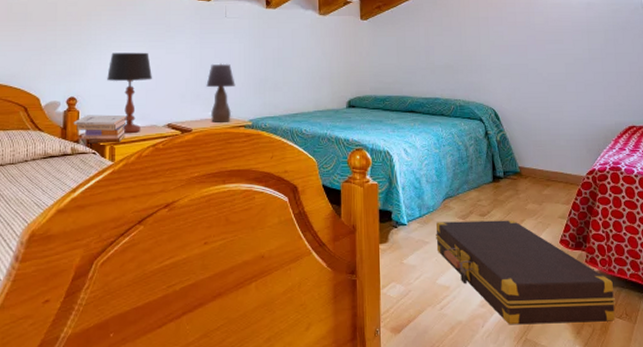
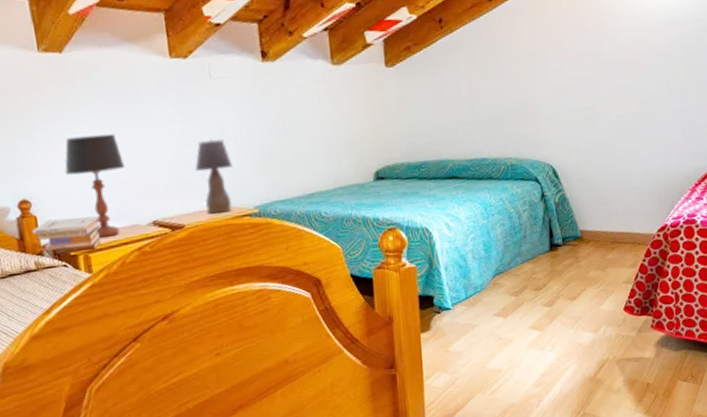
suitcase: present [436,220,615,325] -> none [485,290,681,401]

